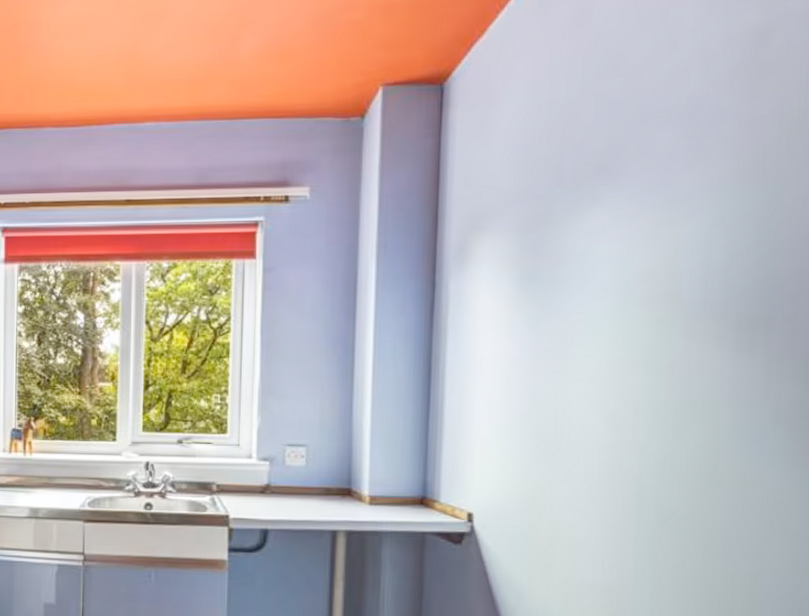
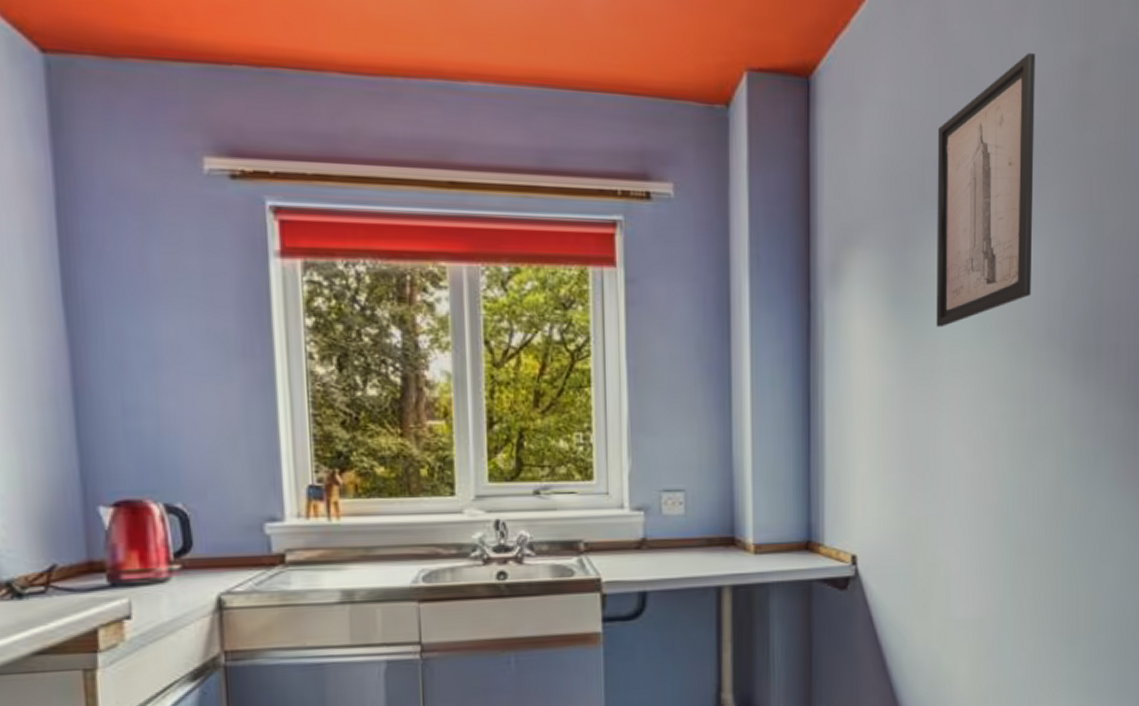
wall art: none [570,31,698,302] -> present [936,53,1035,328]

